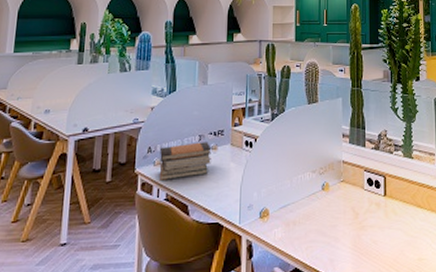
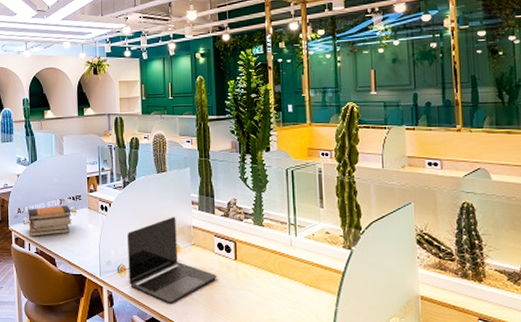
laptop: none [272,151,366,250] -> present [127,217,217,303]

